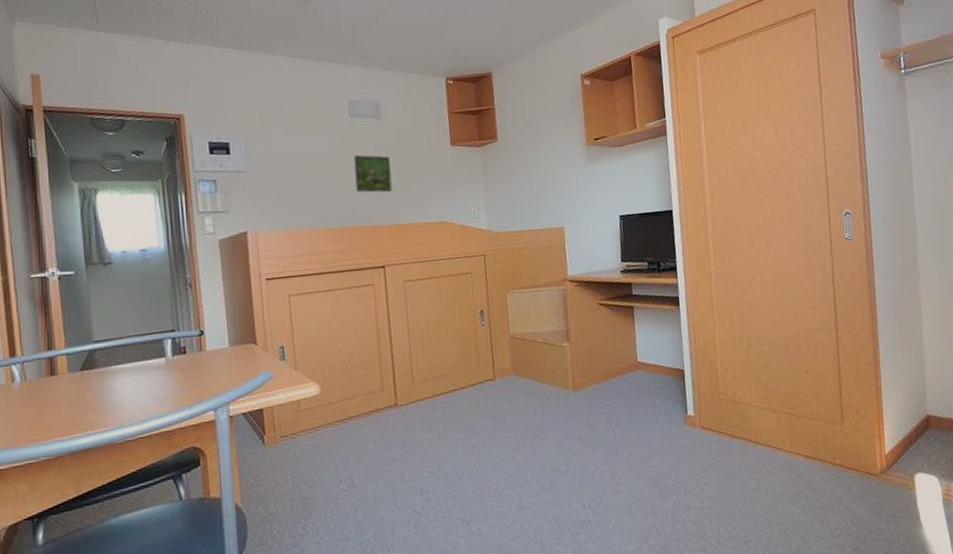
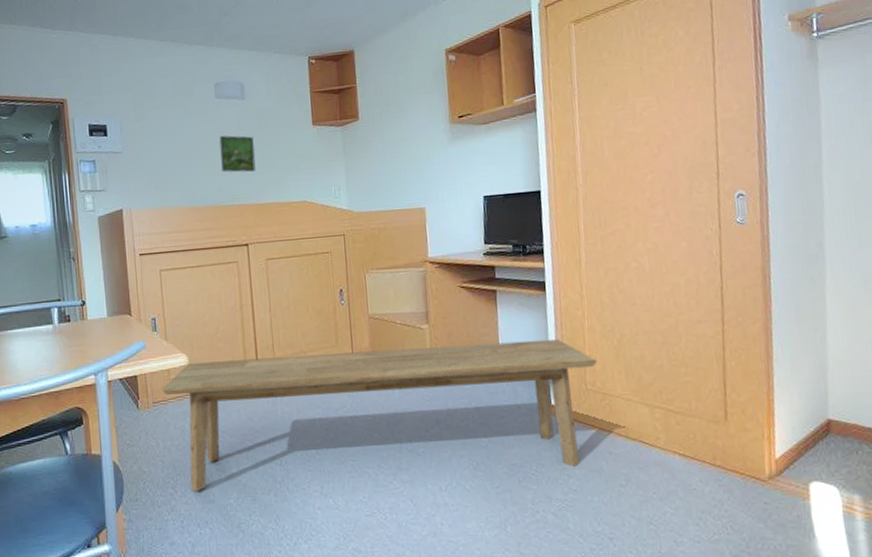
bench: none [291,351,728,529] -> present [162,338,597,491]

